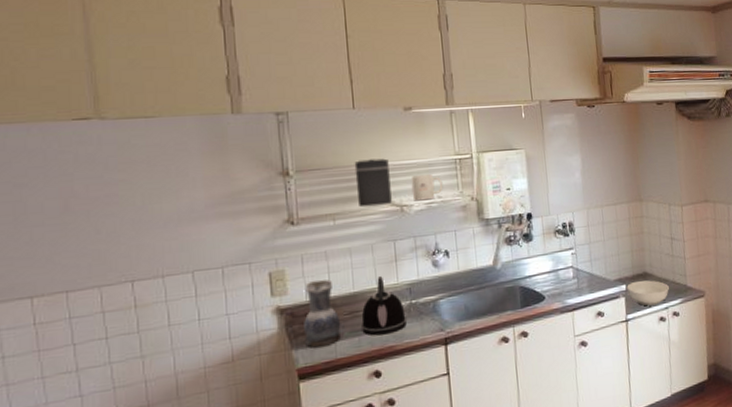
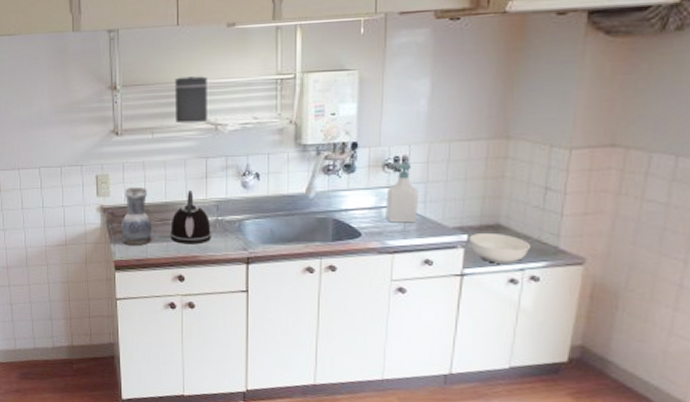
mug: present [411,174,443,201] -> none [228,94,261,121]
soap bottle: none [560,227,587,283] -> present [385,162,418,223]

